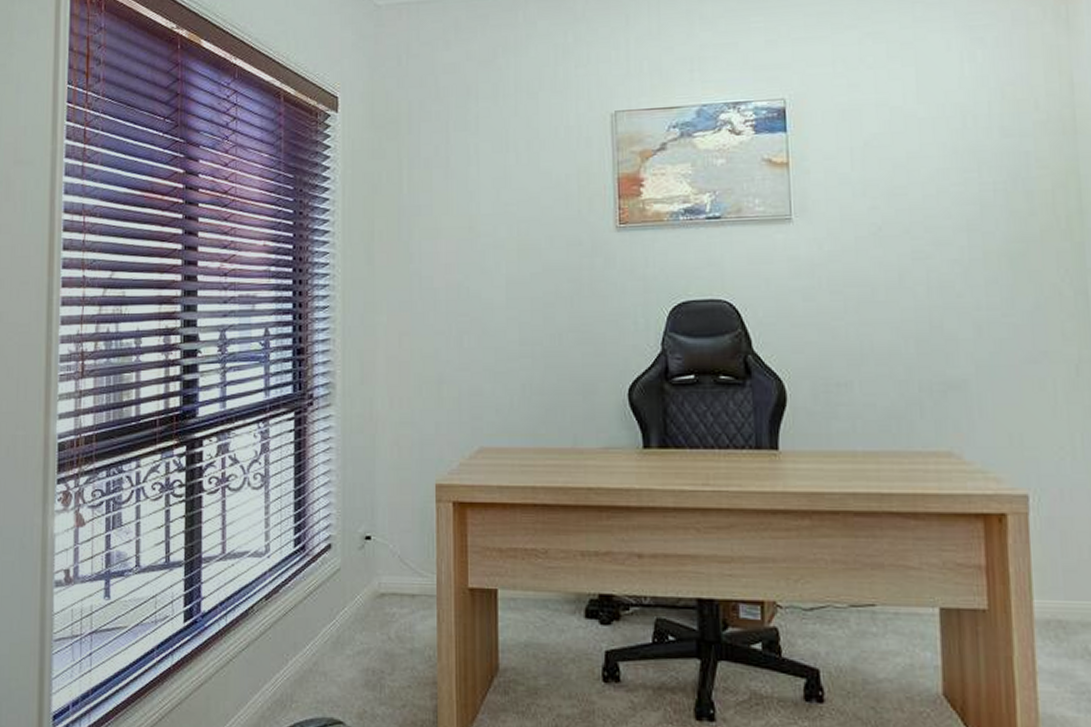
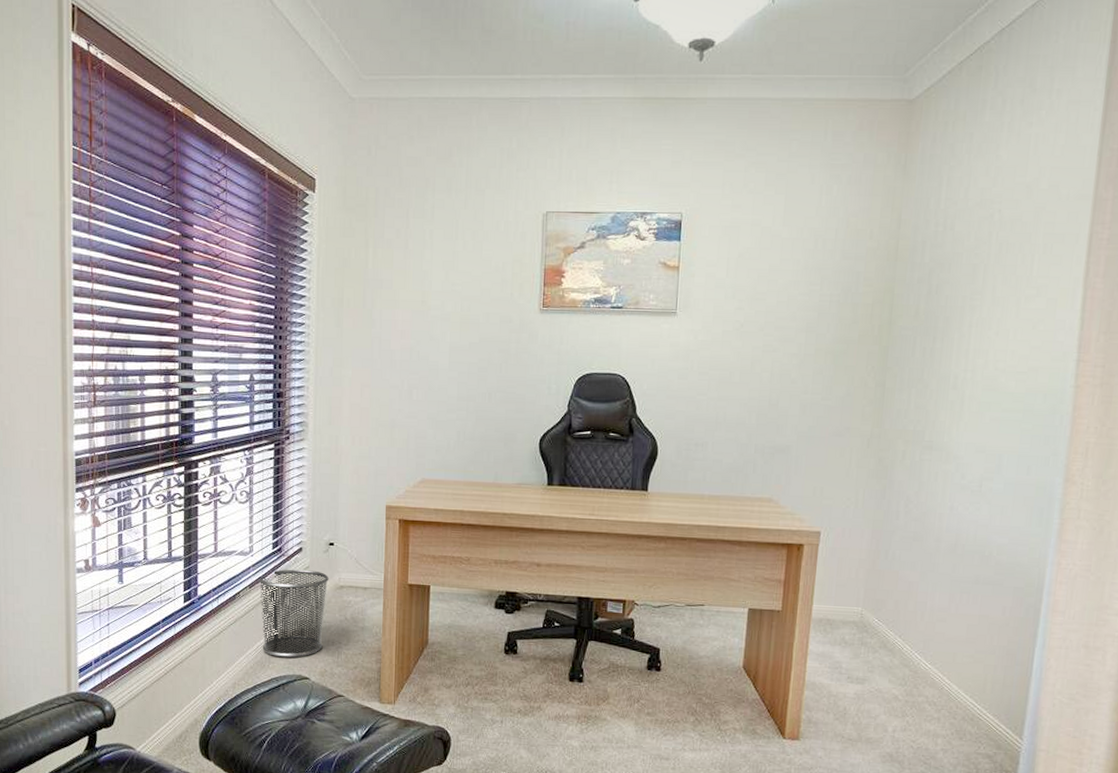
waste bin: none [276,573,366,694] -> present [257,569,329,658]

